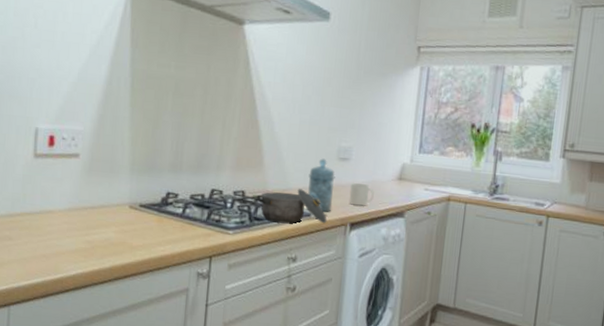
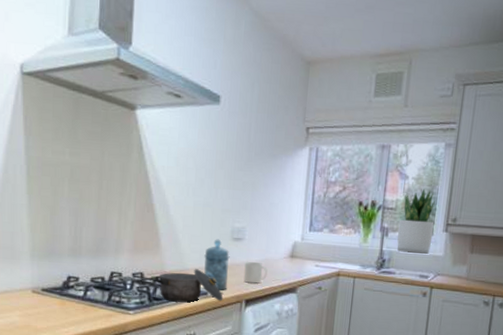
planter: none [511,112,553,181] -> present [397,188,436,255]

